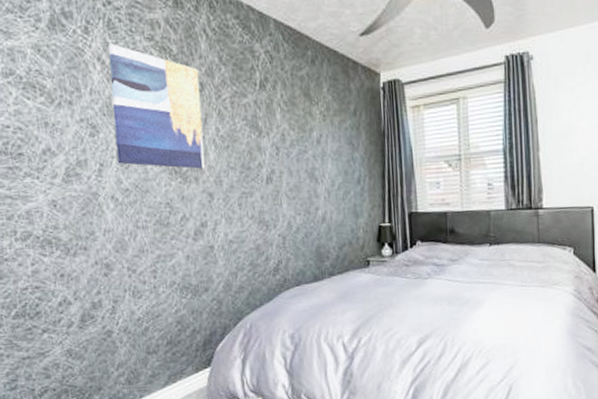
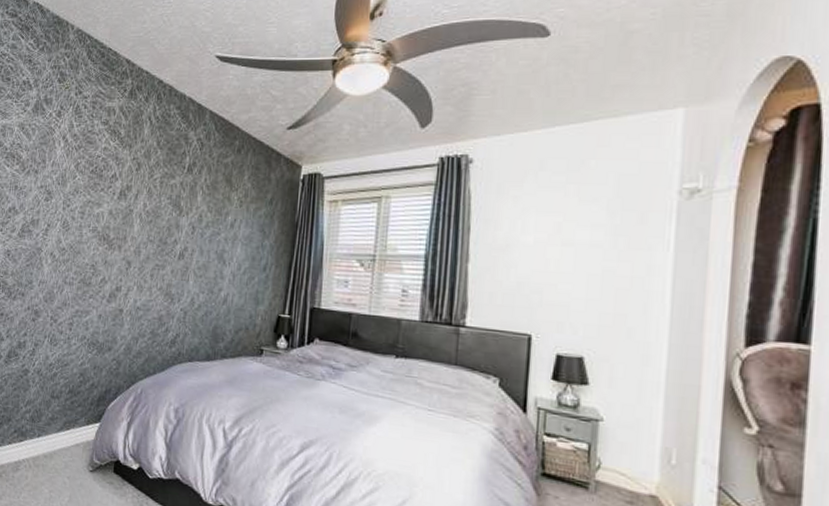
wall art: present [108,43,205,169] -> none [61,125,139,239]

